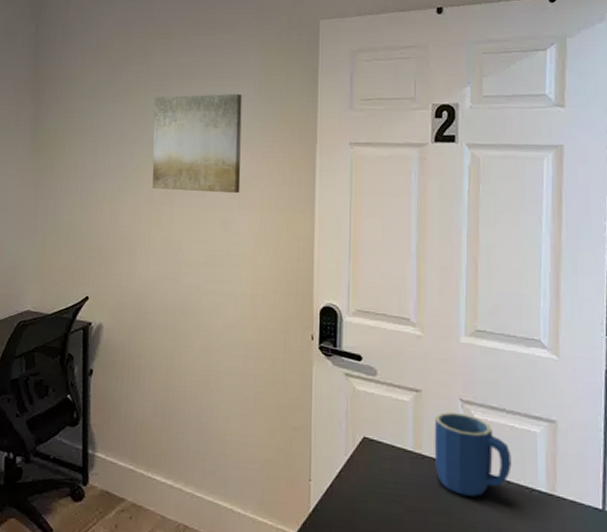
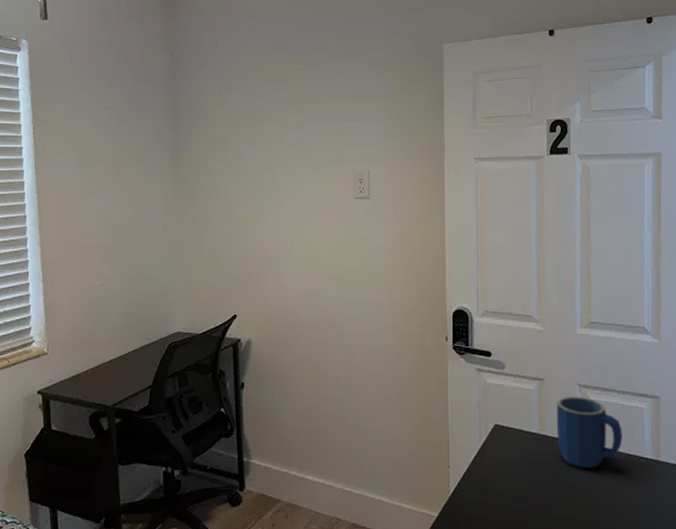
wall art: present [152,93,243,194] -> none [291,115,376,210]

